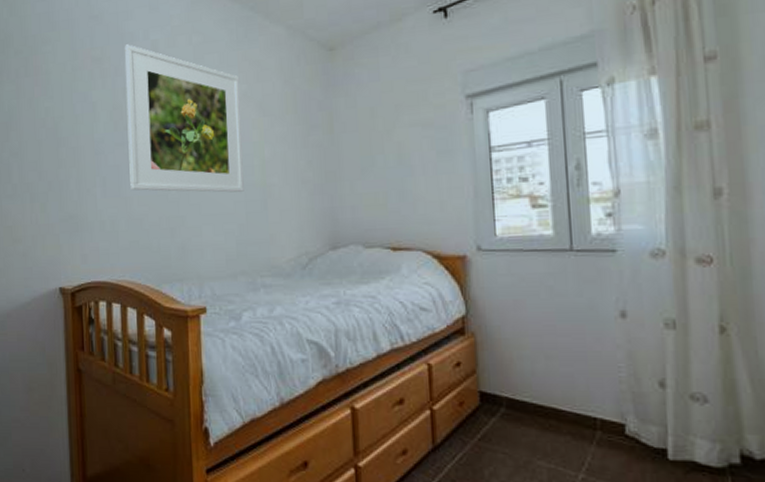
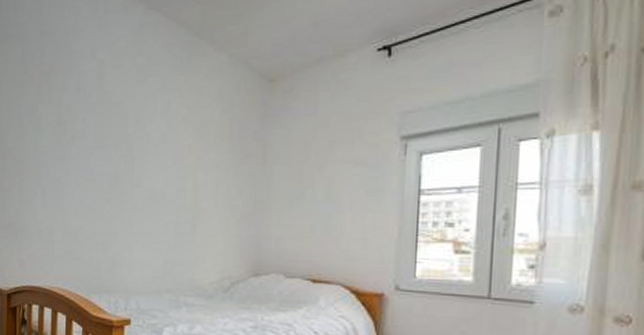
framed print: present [125,44,244,193] -> none [68,61,180,213]

